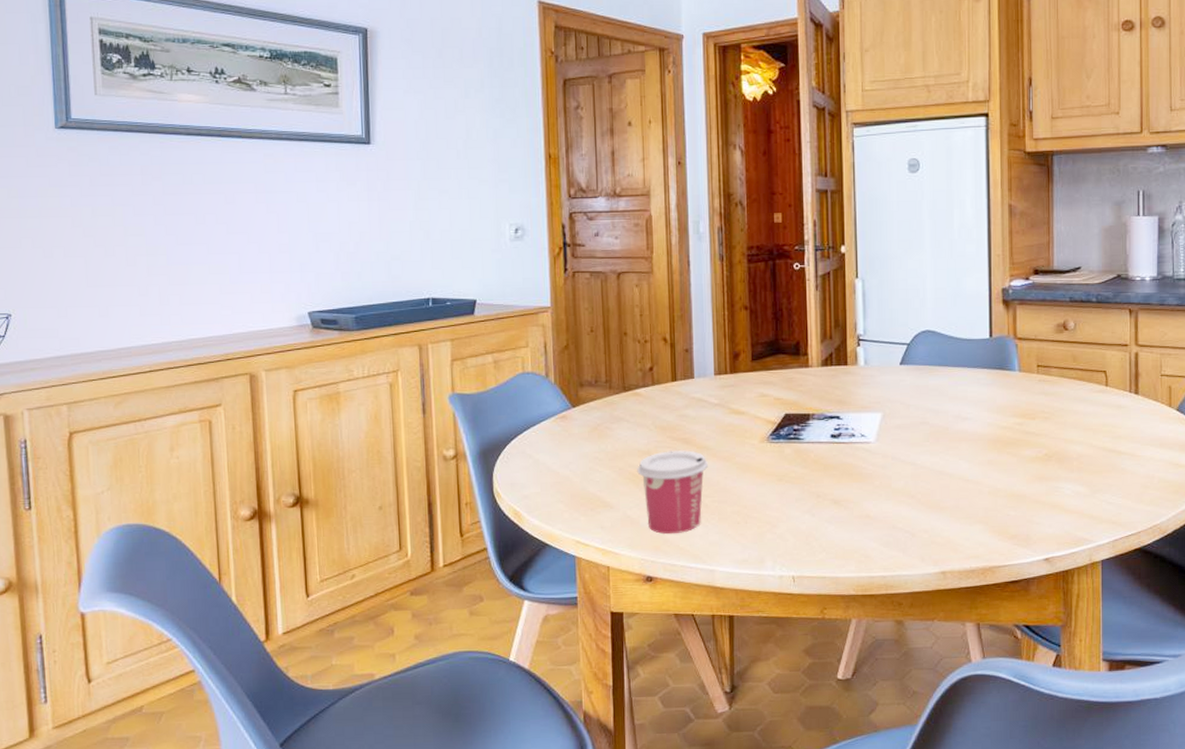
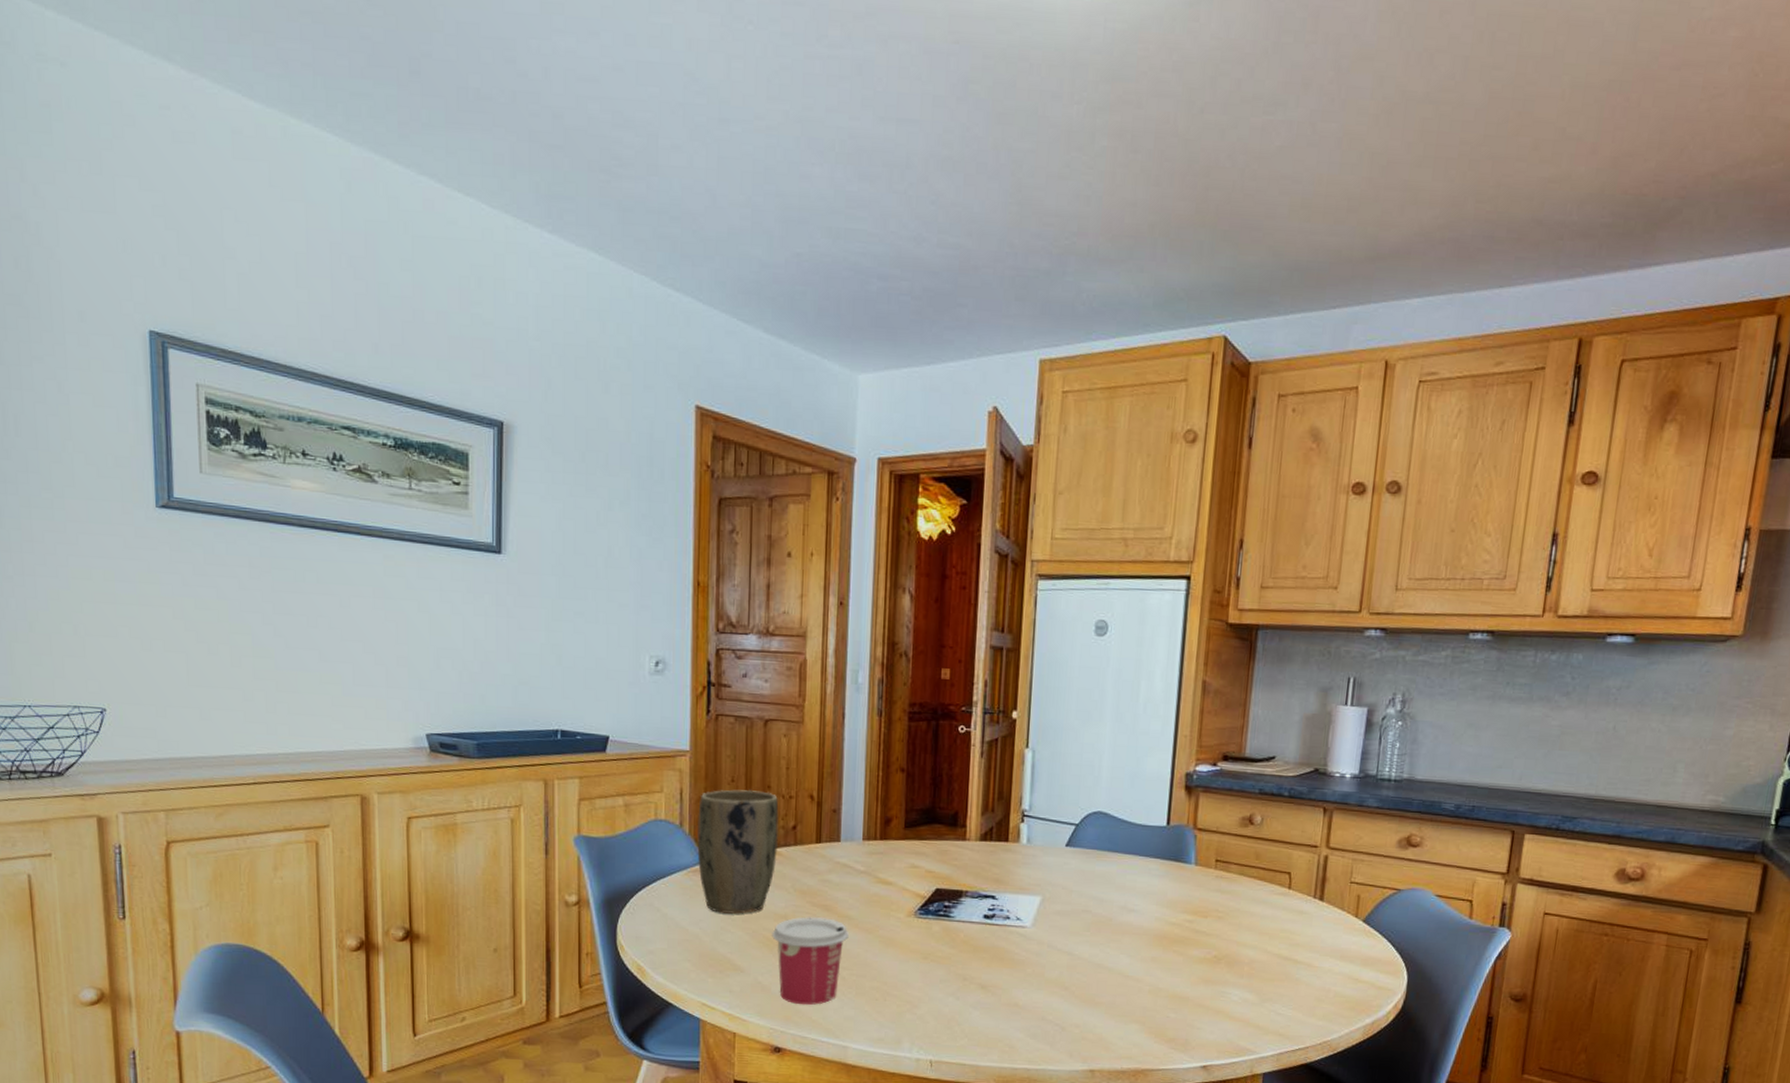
plant pot: none [562,337,638,454] -> present [697,789,779,914]

